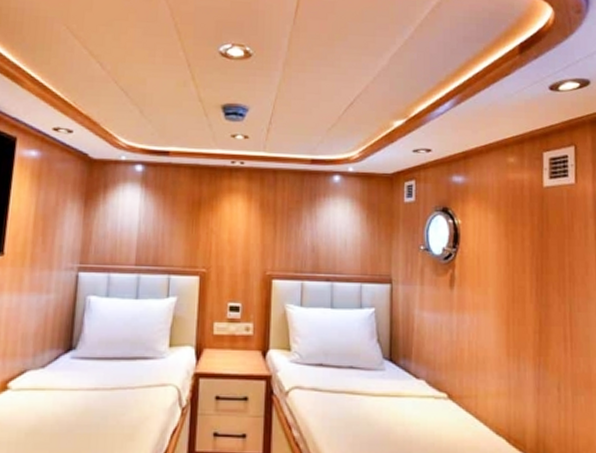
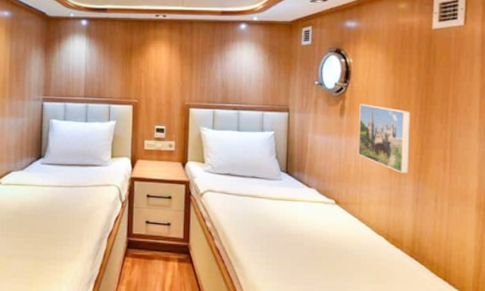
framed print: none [470,273,528,358] -> present [357,104,410,174]

